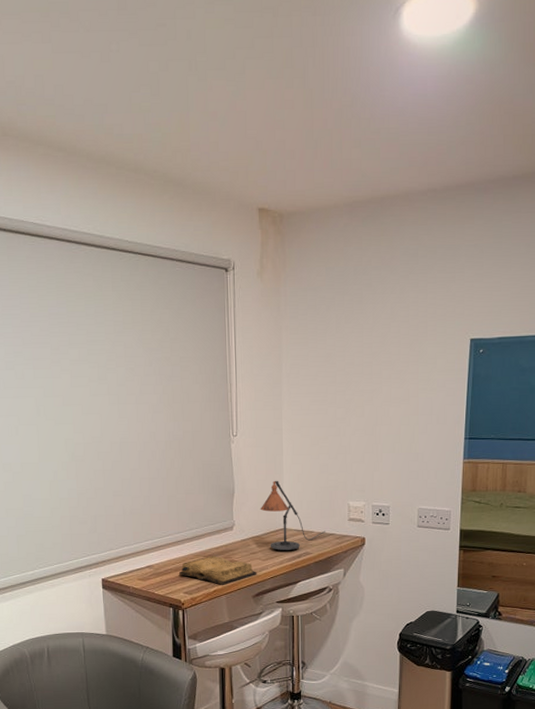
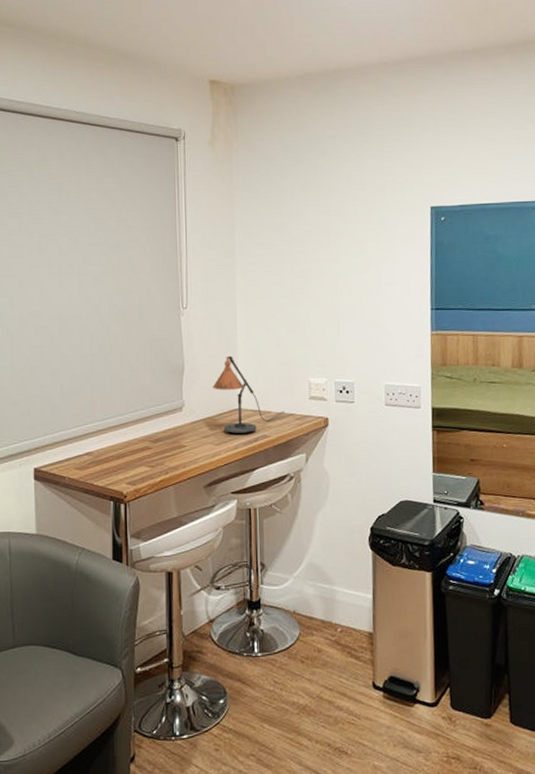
diary: present [179,555,257,586] -> none [122,440,209,475]

